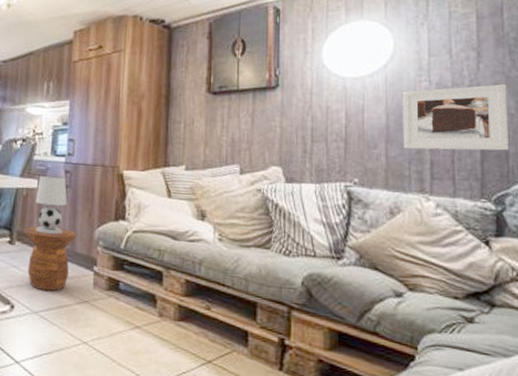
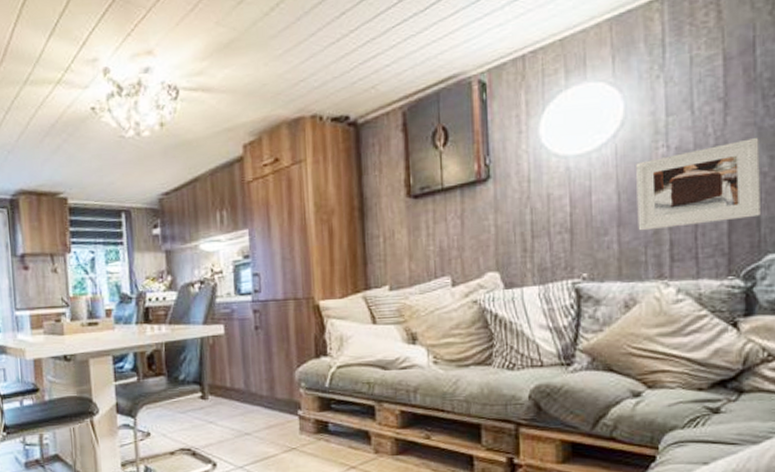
side table: present [26,226,77,292] -> none [218,373,275,444]
table lamp: present [35,175,67,234] -> none [224,317,260,382]

